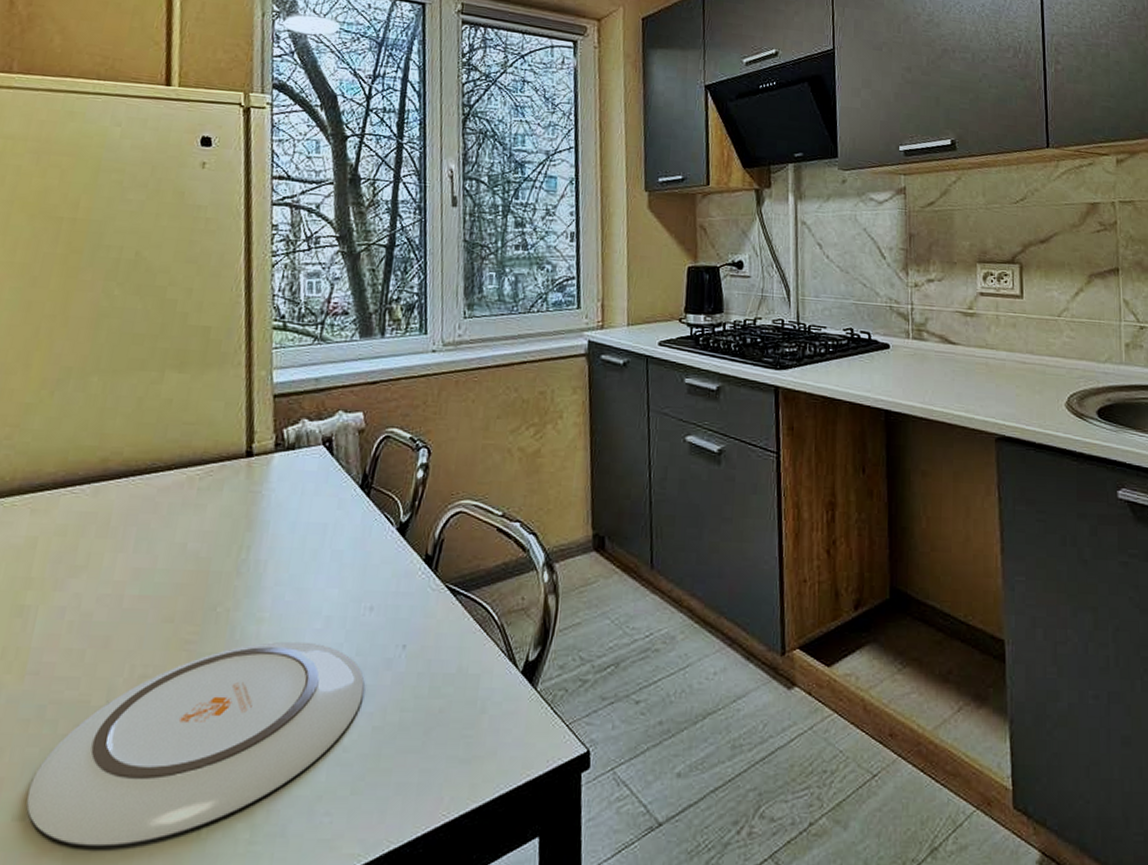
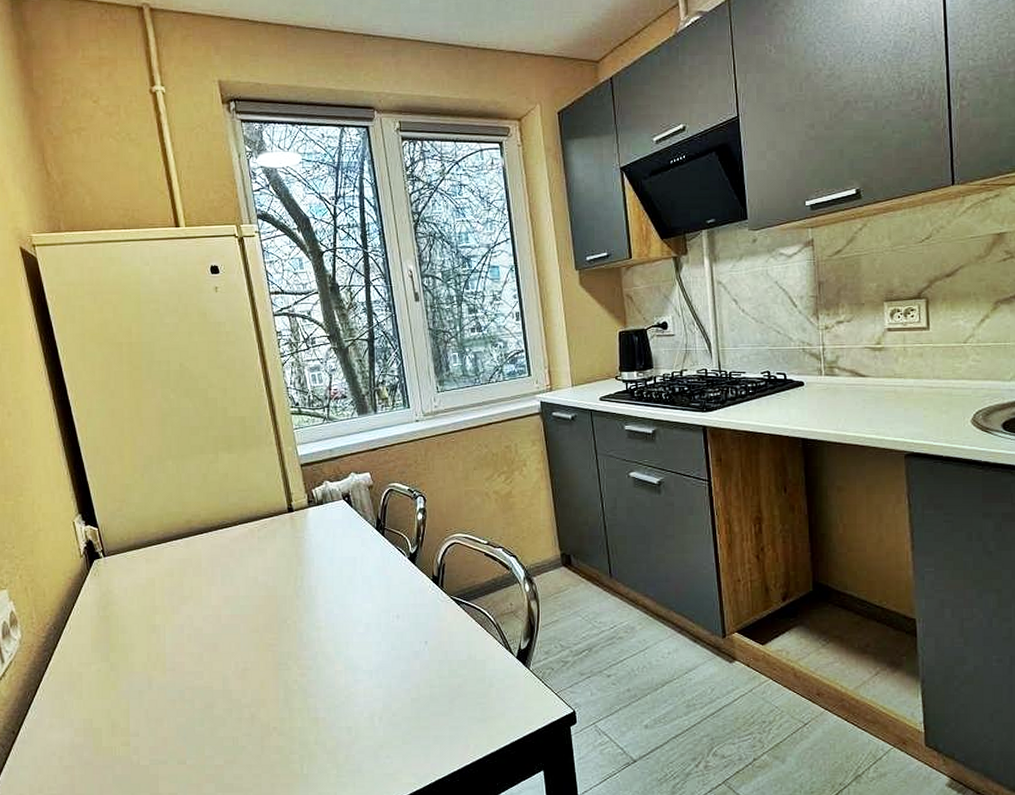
plate: present [26,641,365,847] -> none [184,642,401,780]

